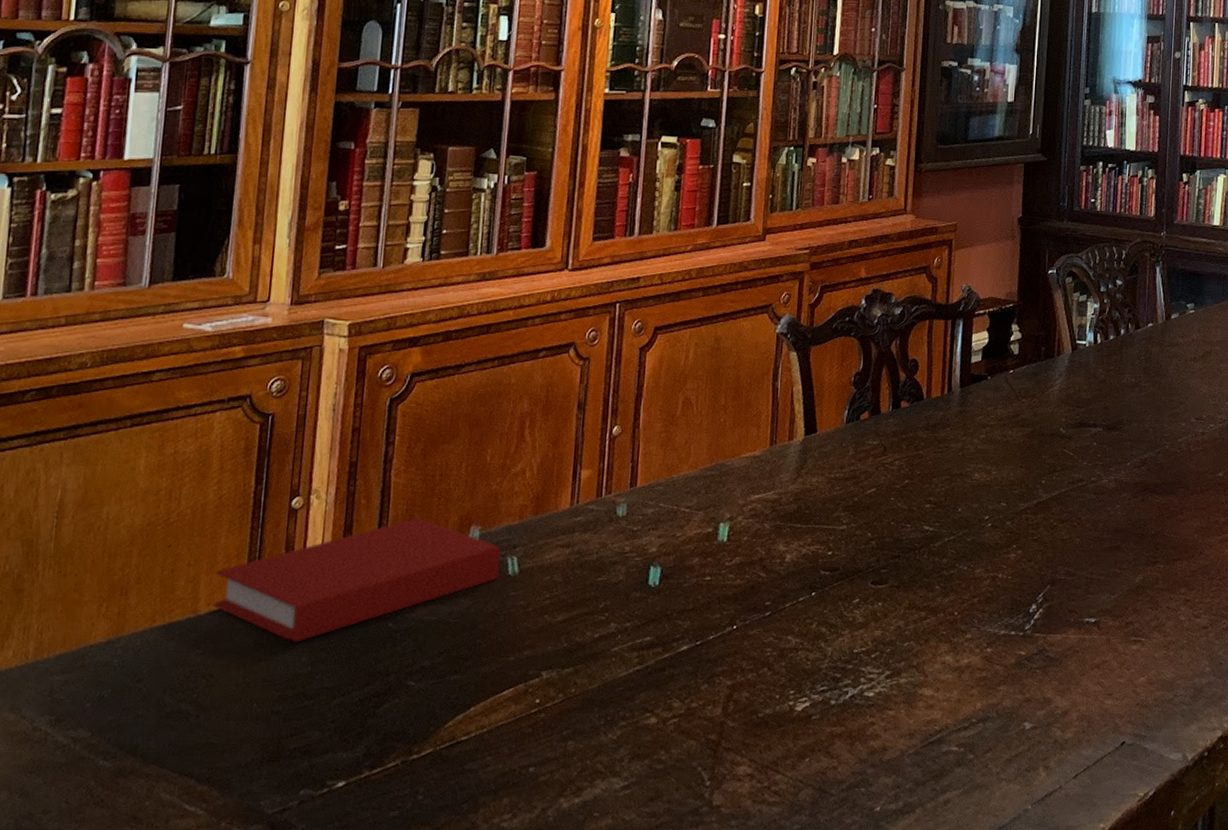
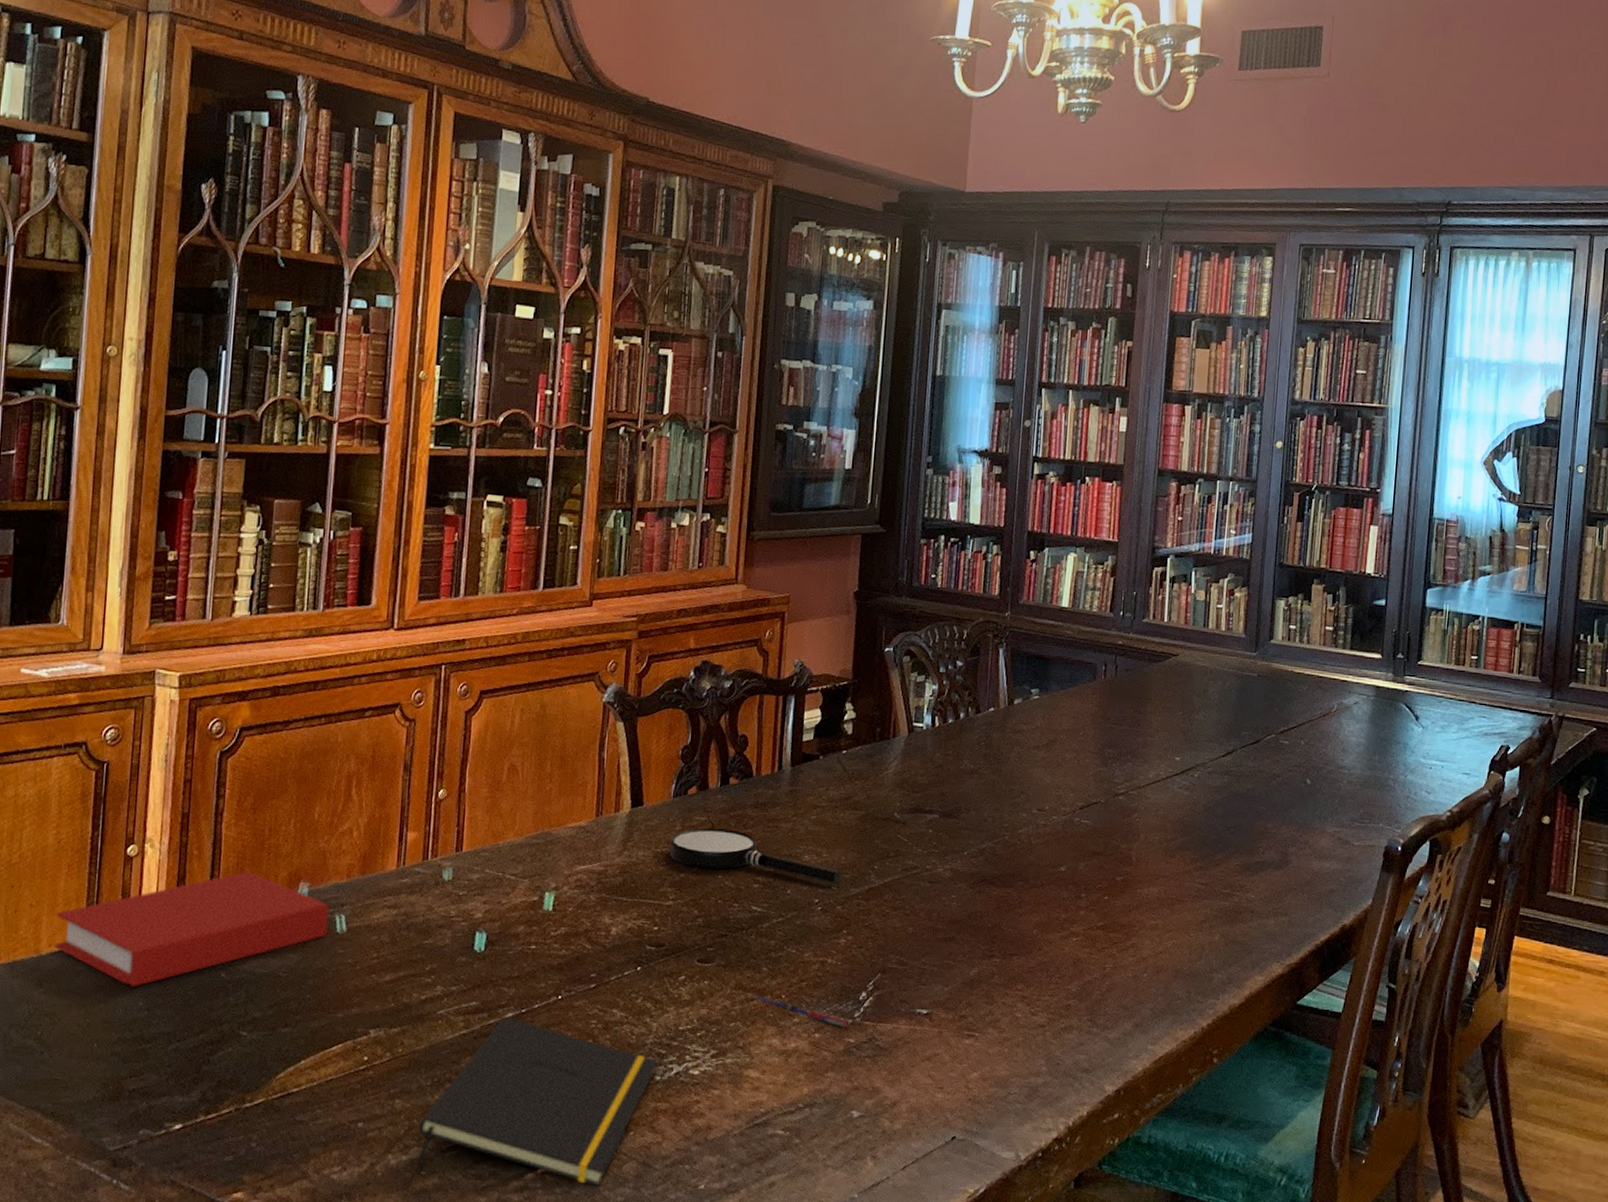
notepad: none [589,649,834,817] -> present [417,1016,659,1187]
magnifying glass: none [842,451,1010,500] -> present [669,827,841,884]
pen: none [923,614,1021,642] -> present [750,995,850,1029]

